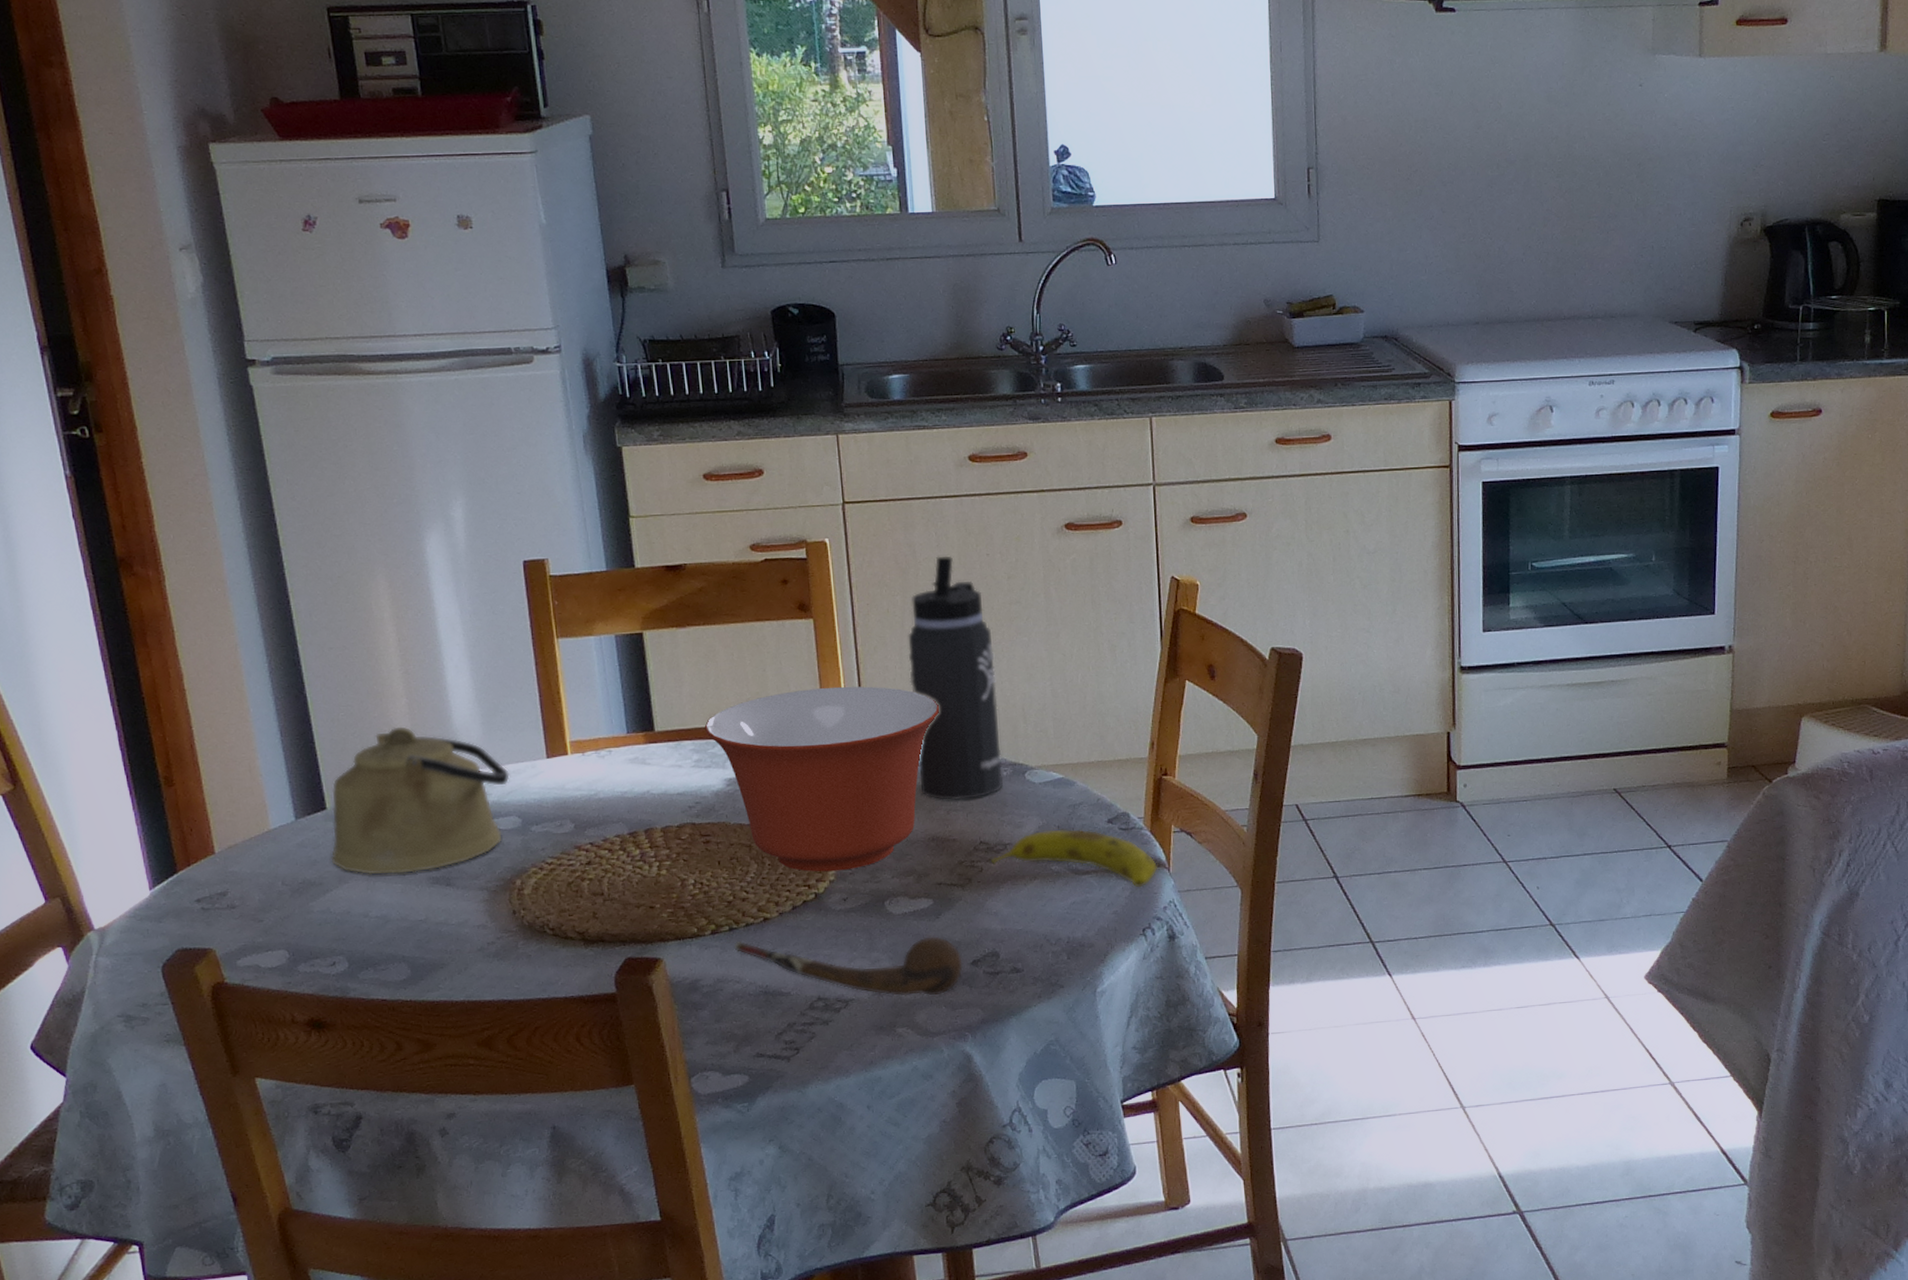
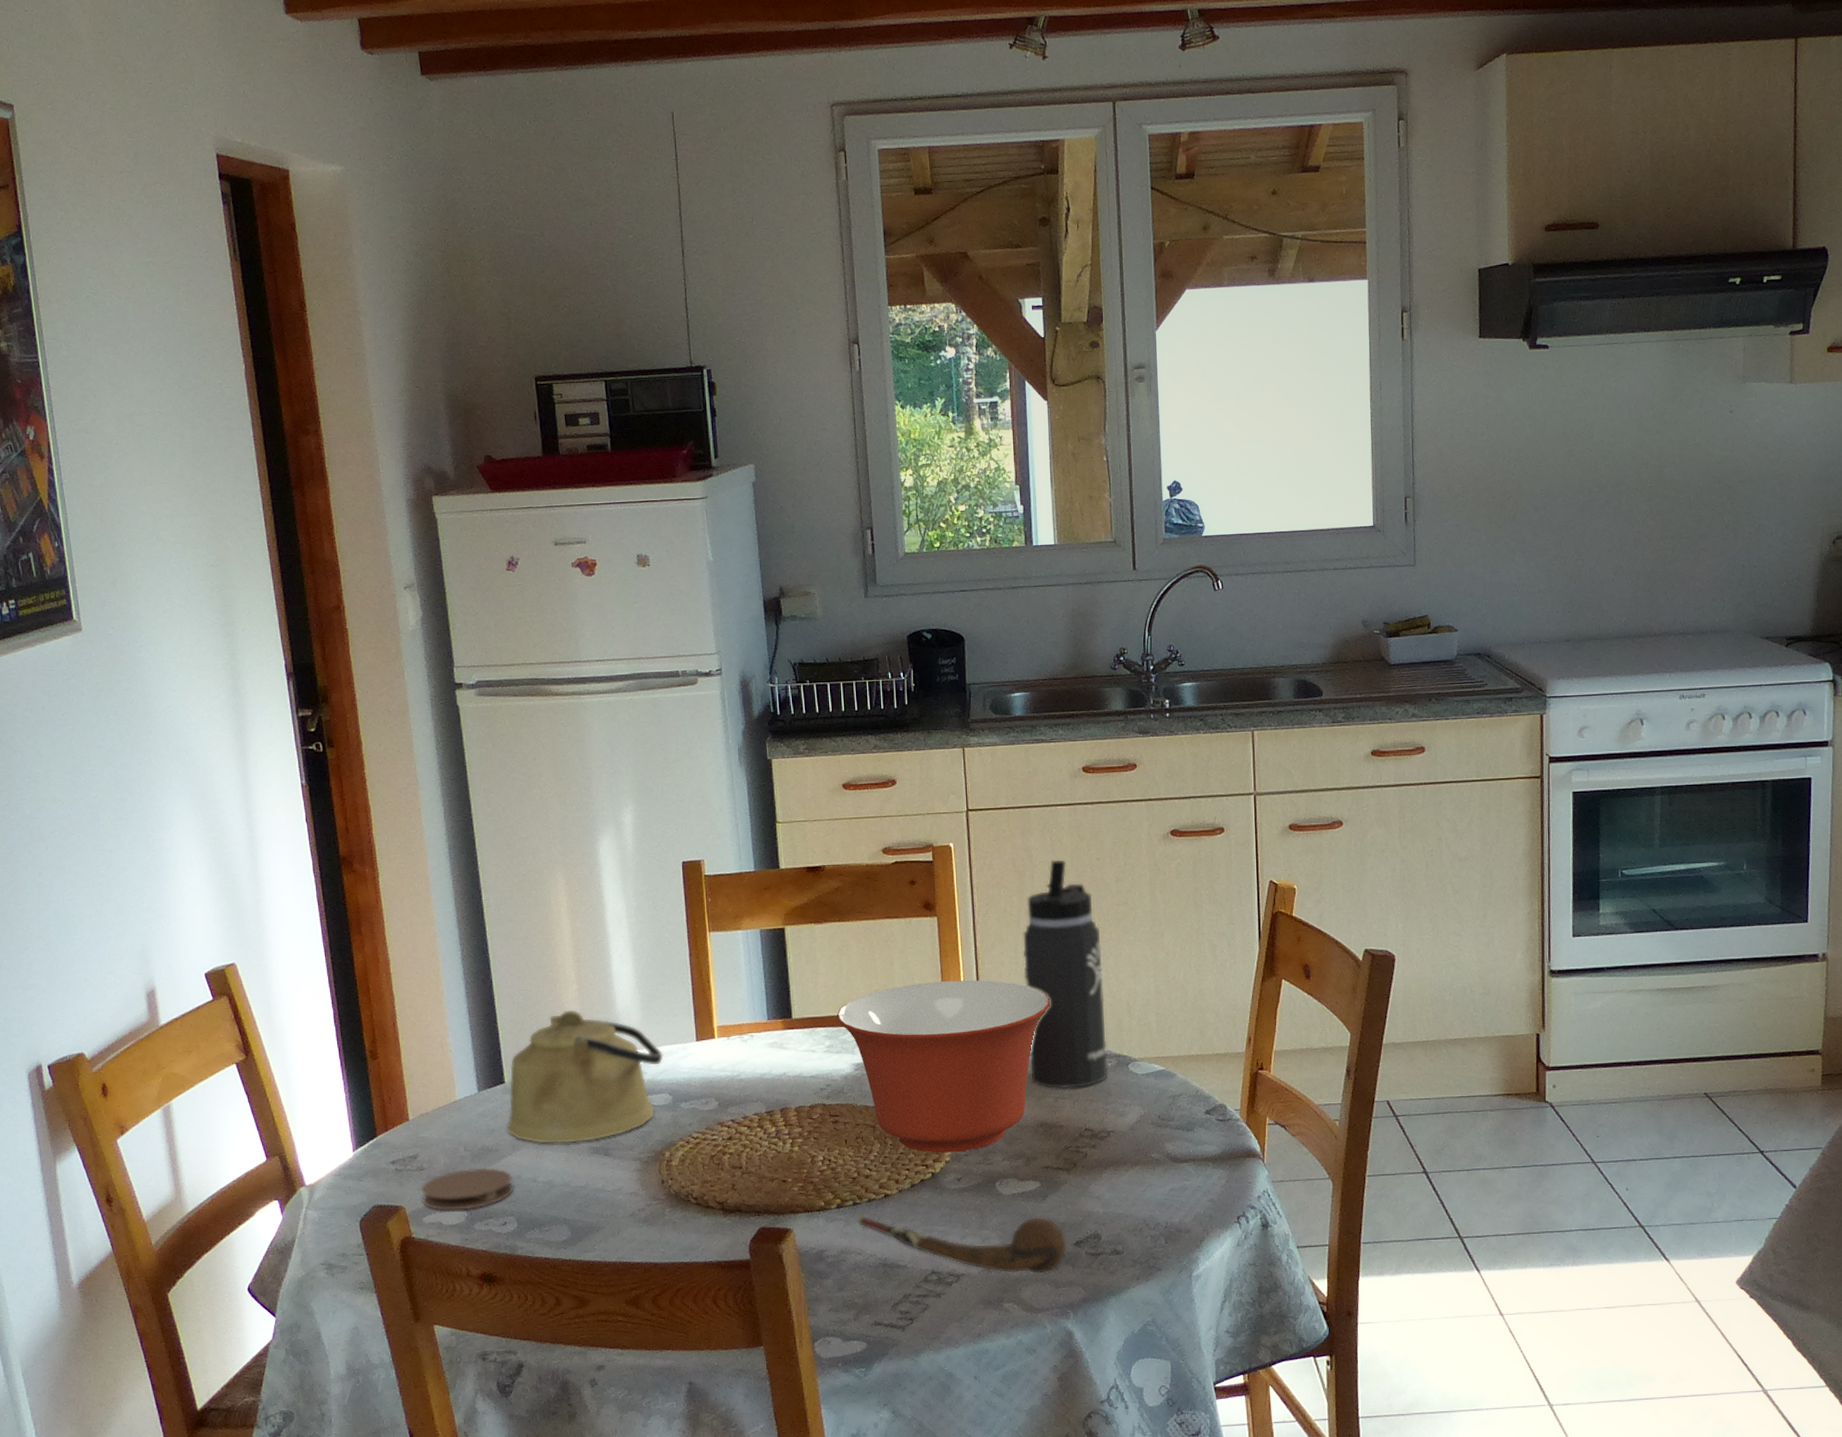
coaster: none [232,903,343,952] -> present [420,1168,514,1211]
fruit: present [990,829,1157,888] -> none [1094,1118,1252,1177]

